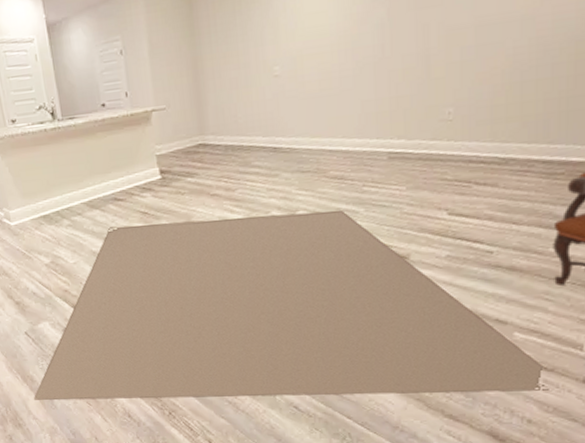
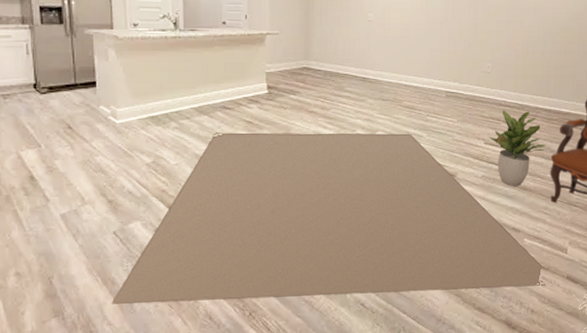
potted plant: none [455,165,546,267] -> present [489,109,546,186]

